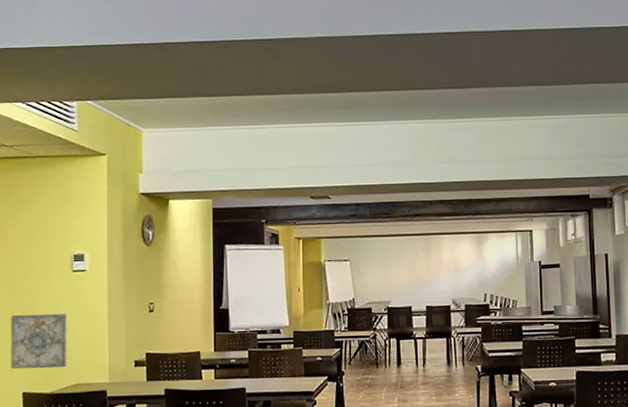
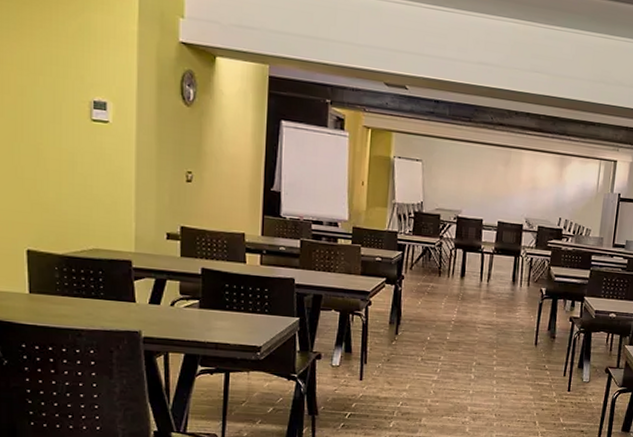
wall art: present [11,313,67,370] -> none [11,159,84,229]

